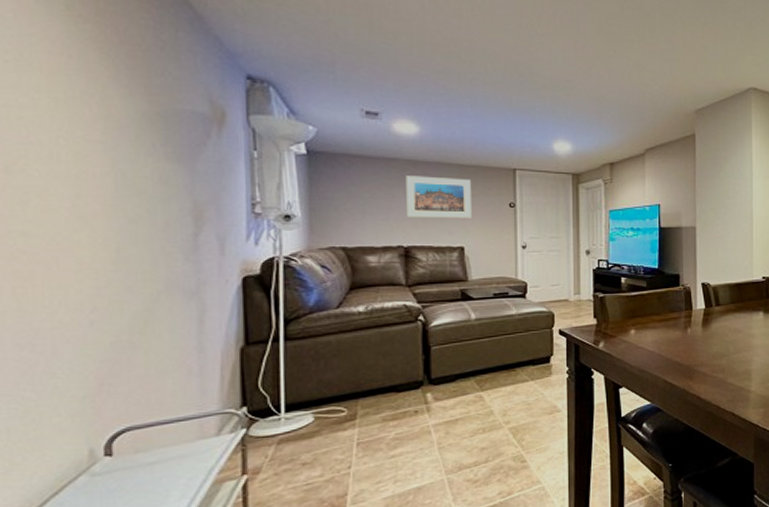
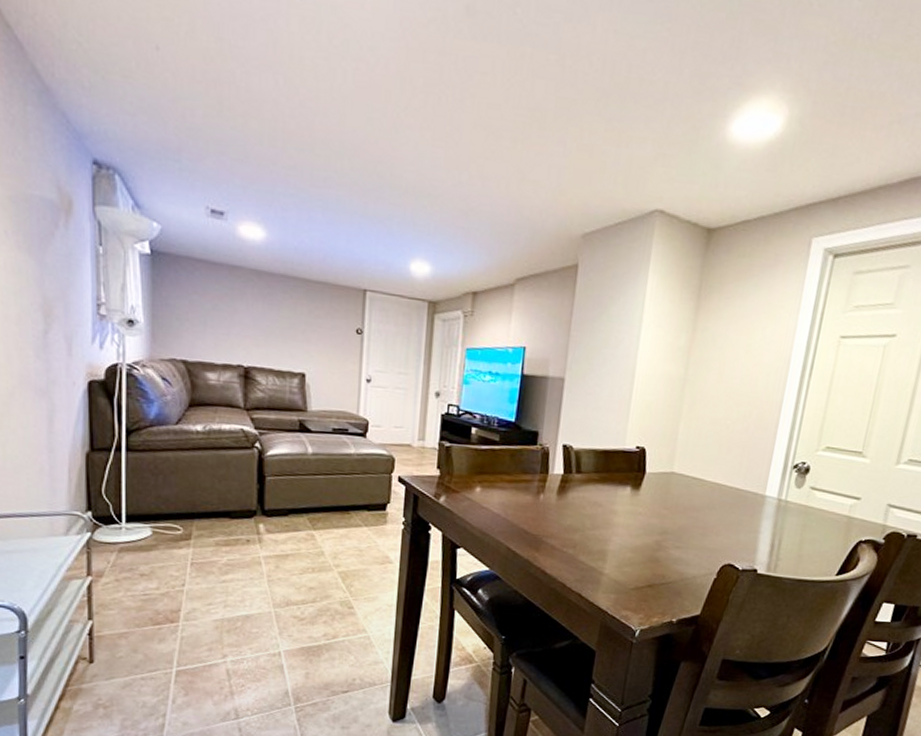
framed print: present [406,175,471,219] -> none [248,287,317,343]

